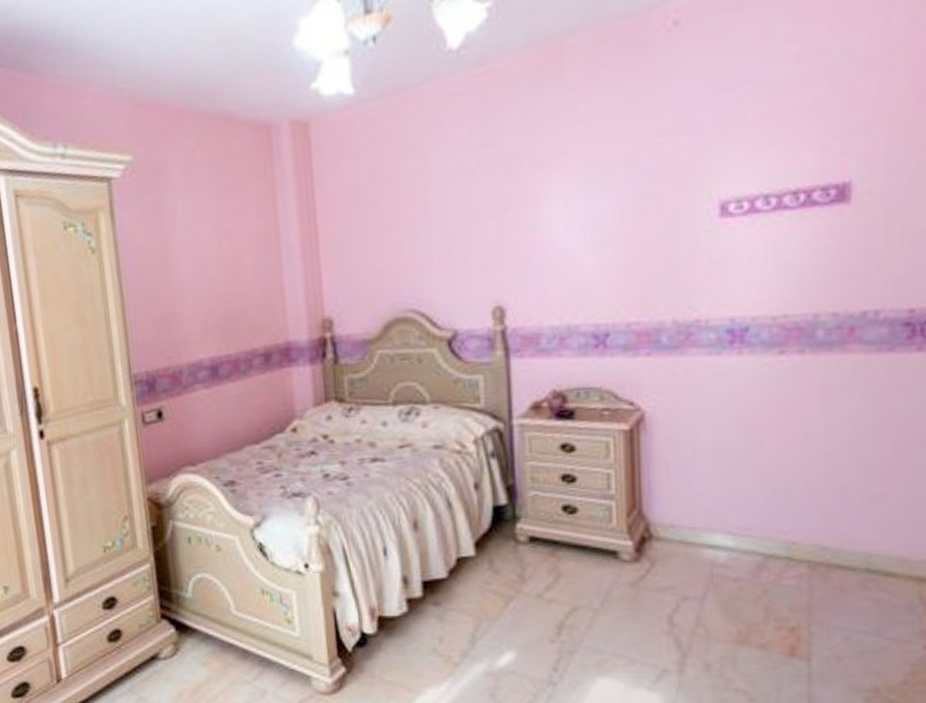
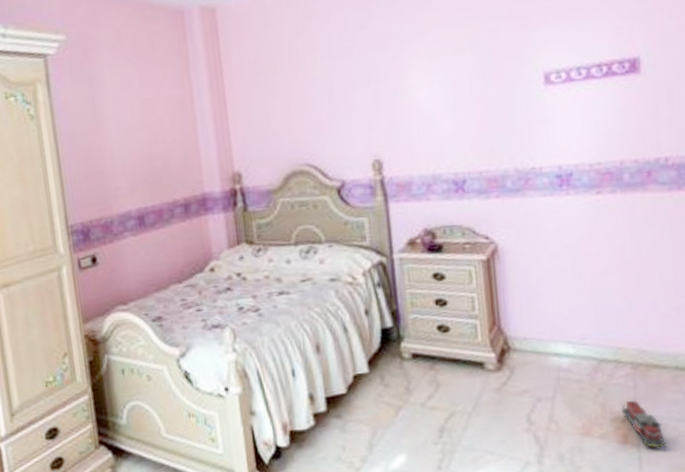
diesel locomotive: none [789,605,846,664] -> present [620,400,666,448]

